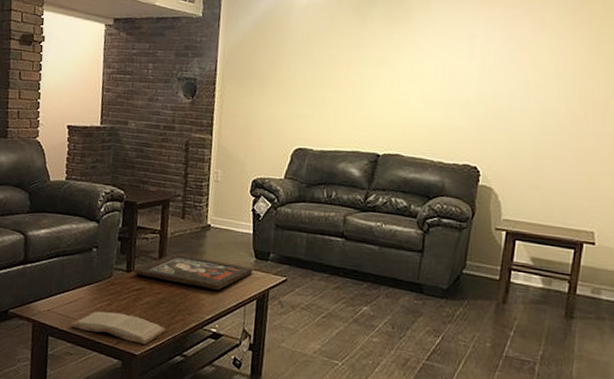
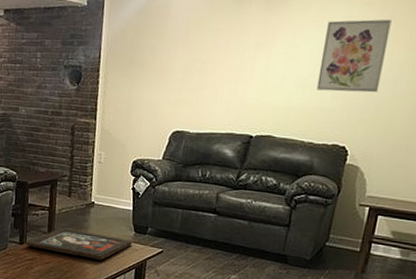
wall art: none [443,37,515,112] -> present [316,19,392,93]

